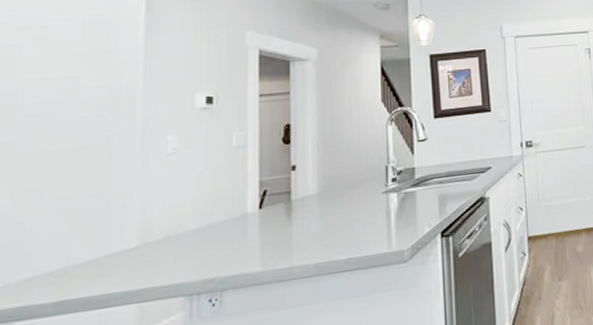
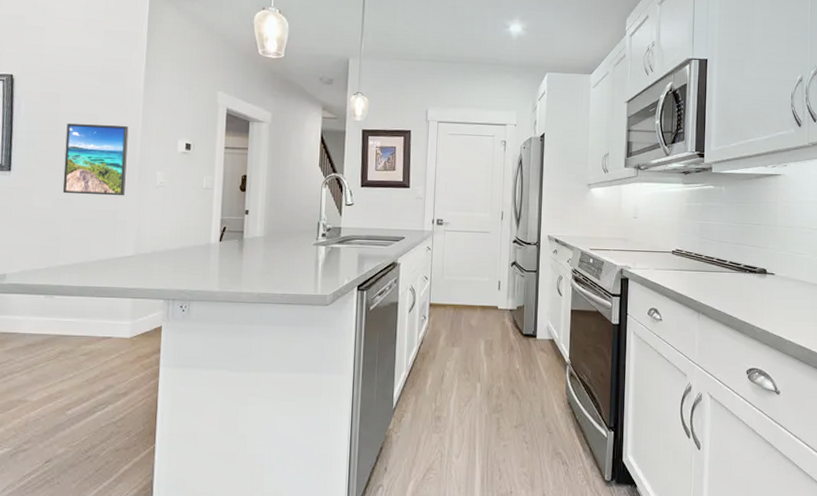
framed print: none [26,85,125,183] -> present [62,123,129,196]

